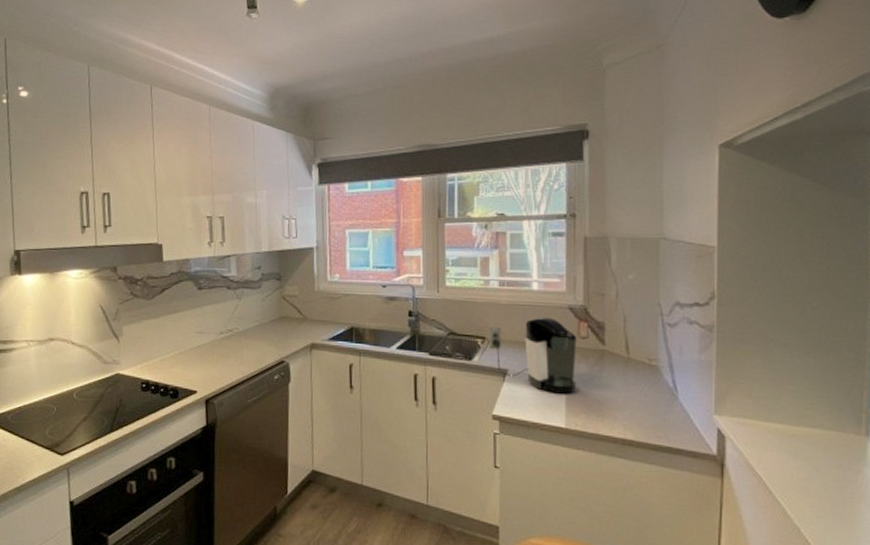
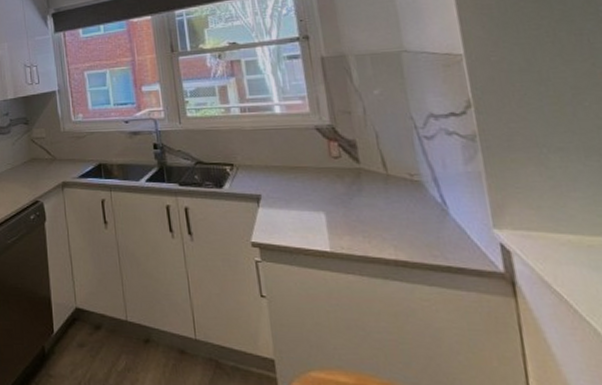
coffee maker: present [488,317,577,394] -> none [235,139,337,216]

